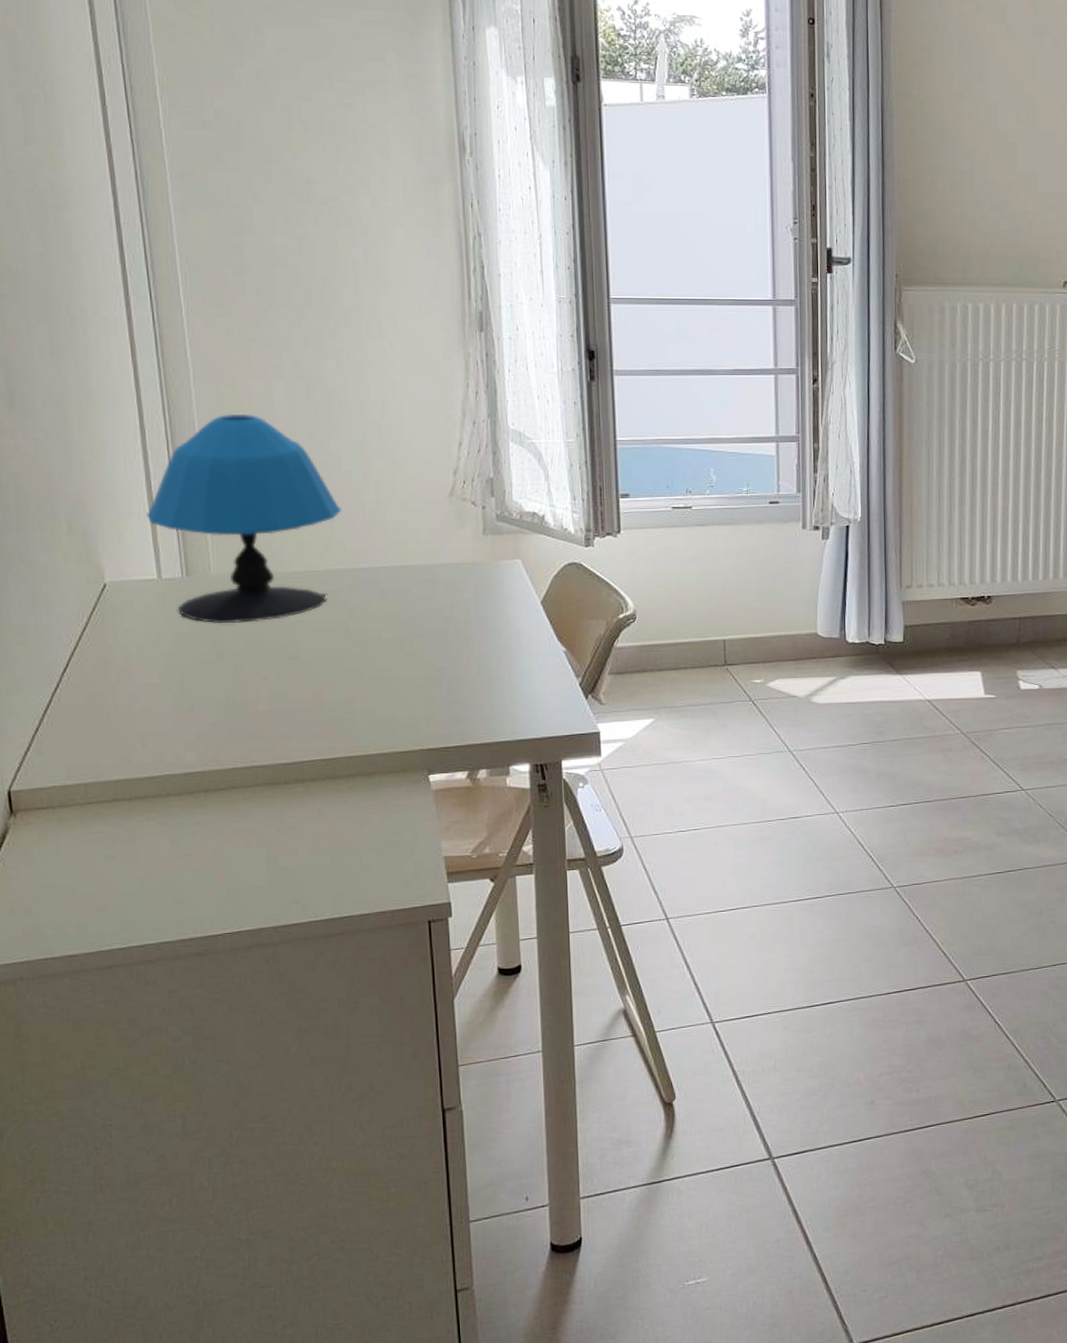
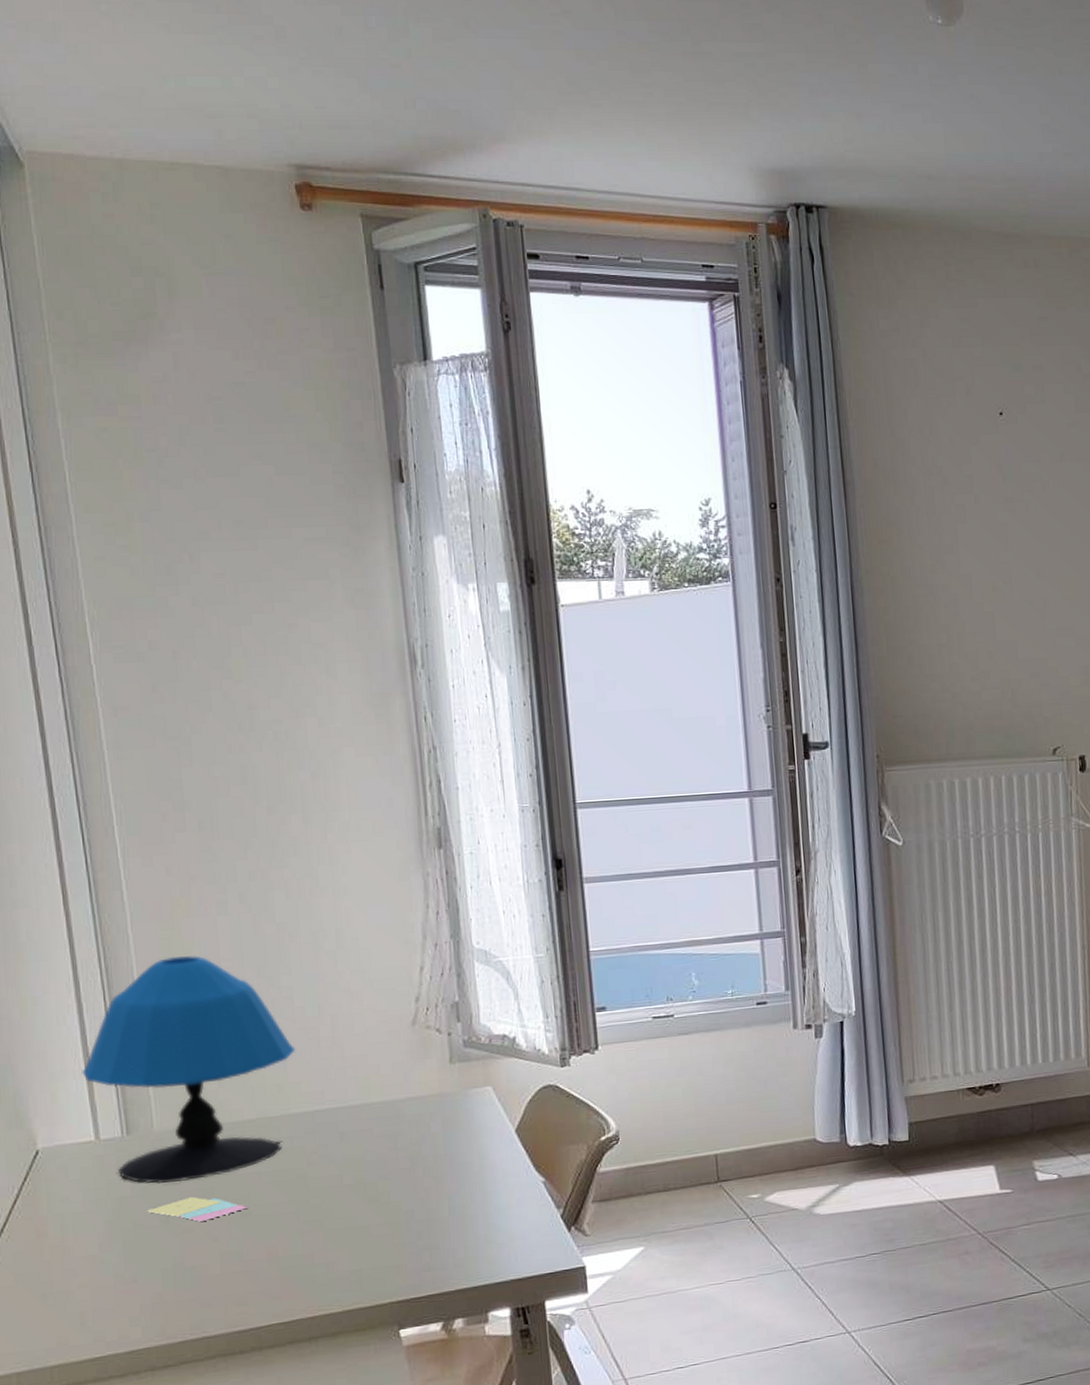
sticky notes: none [202,637,295,661] -> present [146,1196,249,1221]

